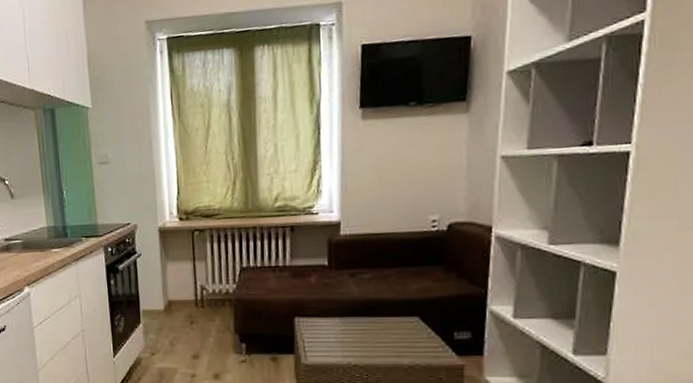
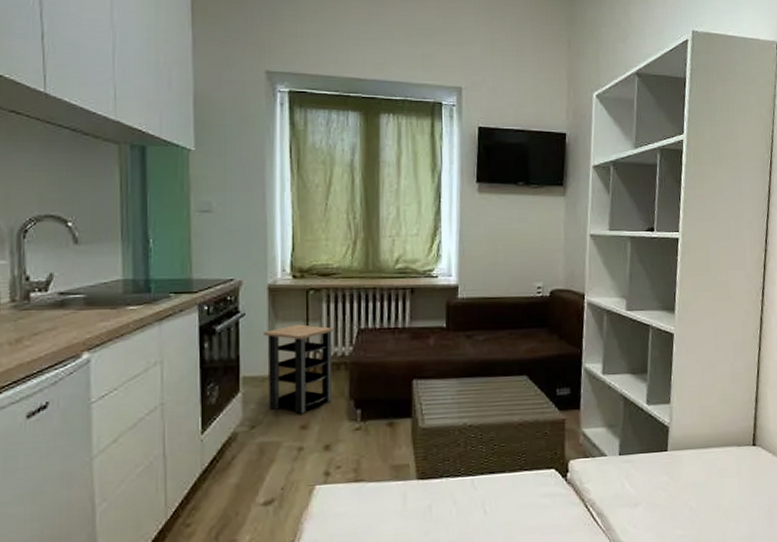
side table: none [156,263,219,345] -> present [262,324,334,414]

